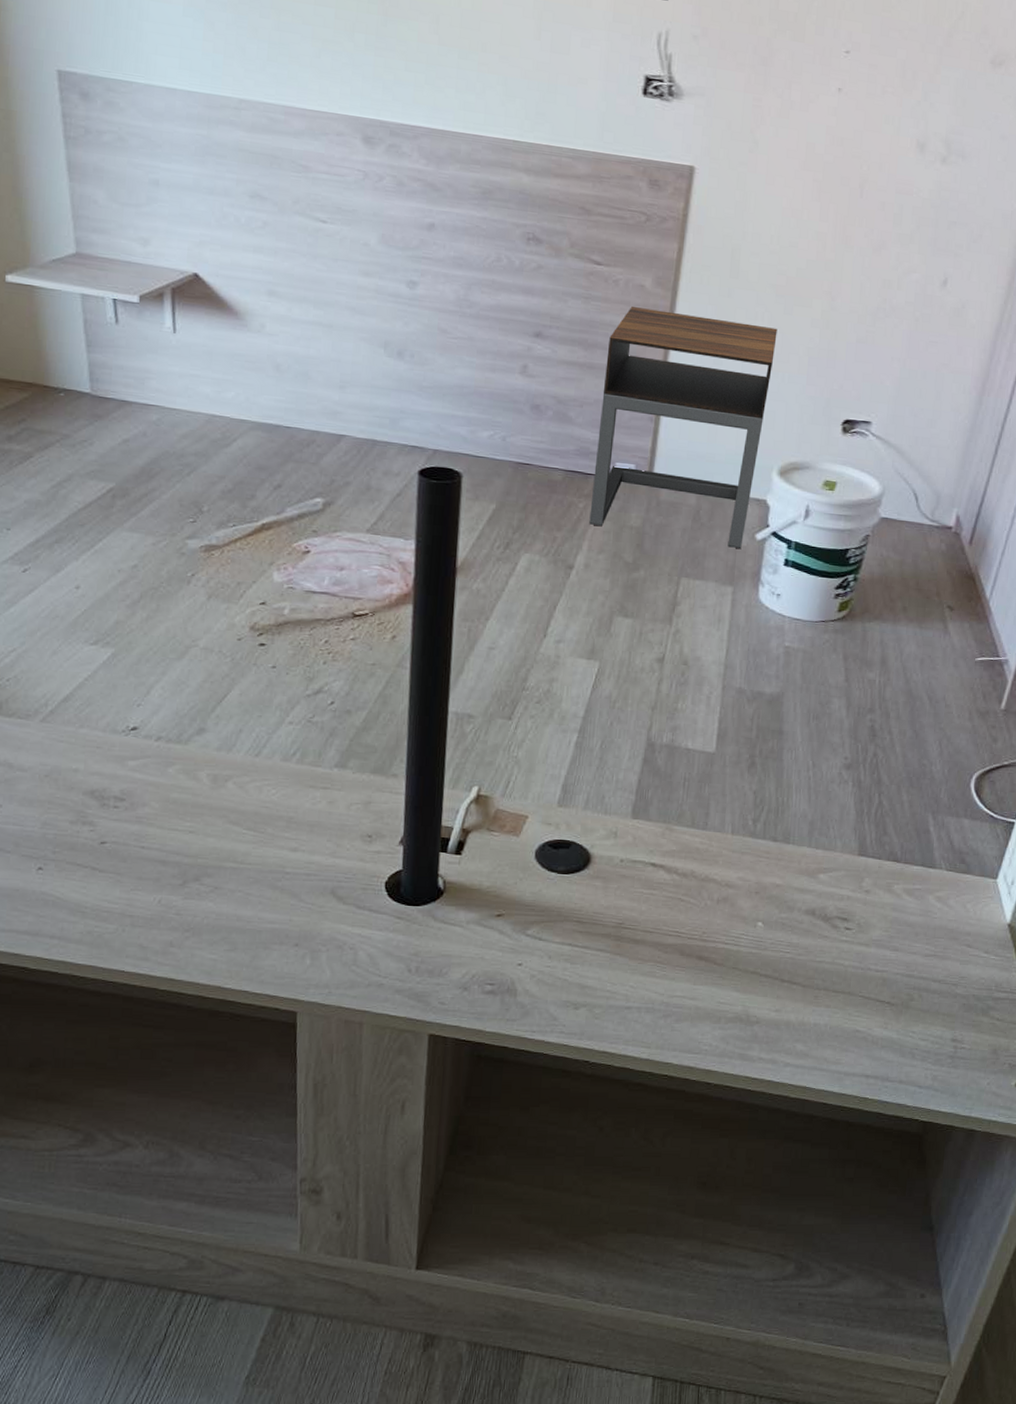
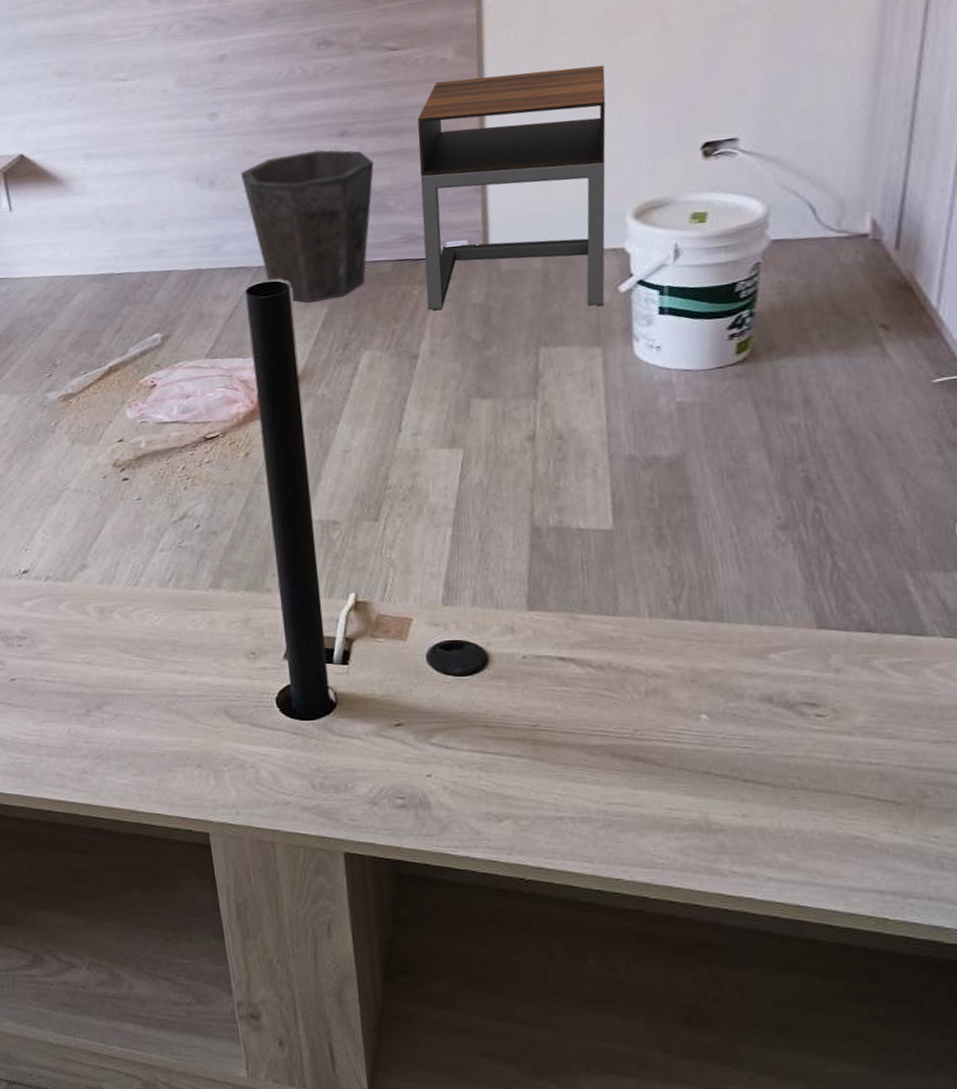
waste bin: none [430,342,562,496] -> present [240,149,374,303]

